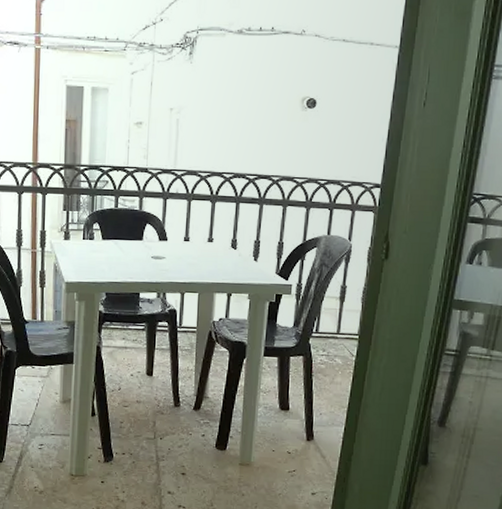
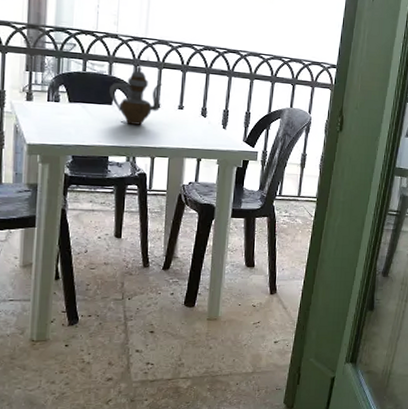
teapot: none [140,198,191,260] -> present [109,65,162,125]

